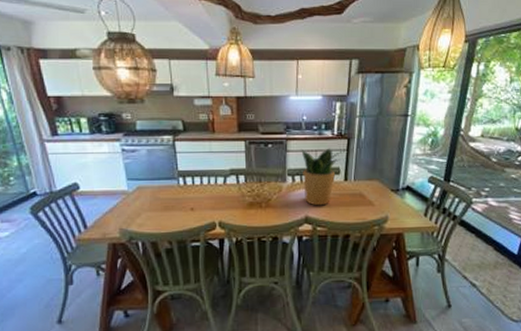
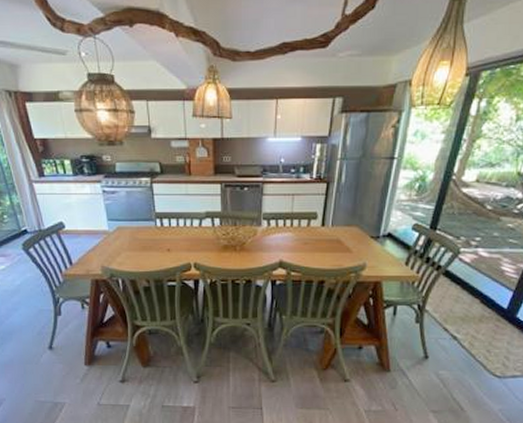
potted plant: present [301,148,345,206] -> none [277,192,324,251]

